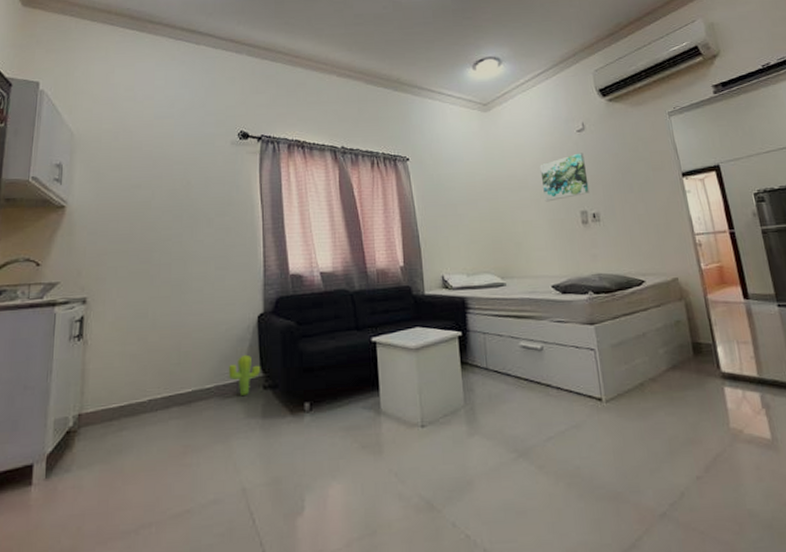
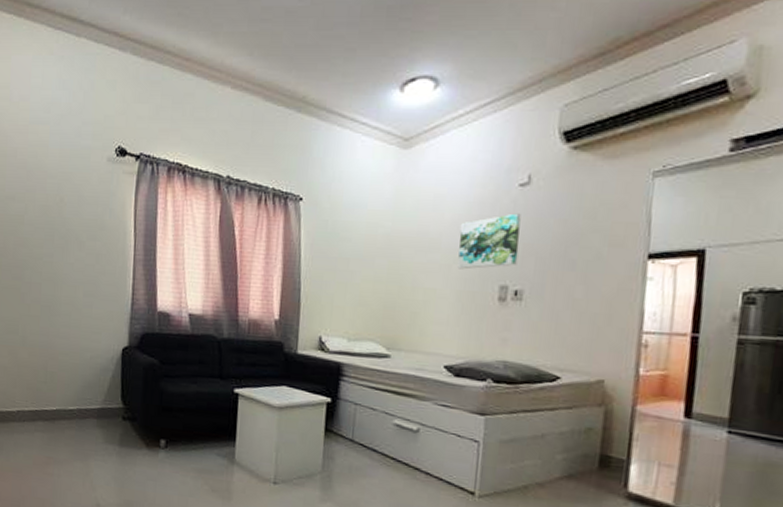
decorative plant: present [229,354,261,395] -> none [91,384,122,422]

